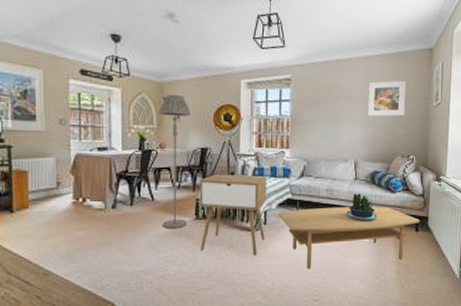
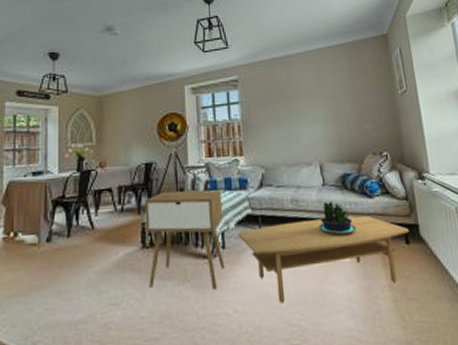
floor lamp: present [159,94,192,229] -> none [98,107,133,263]
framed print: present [367,80,407,117] -> none [323,70,368,113]

